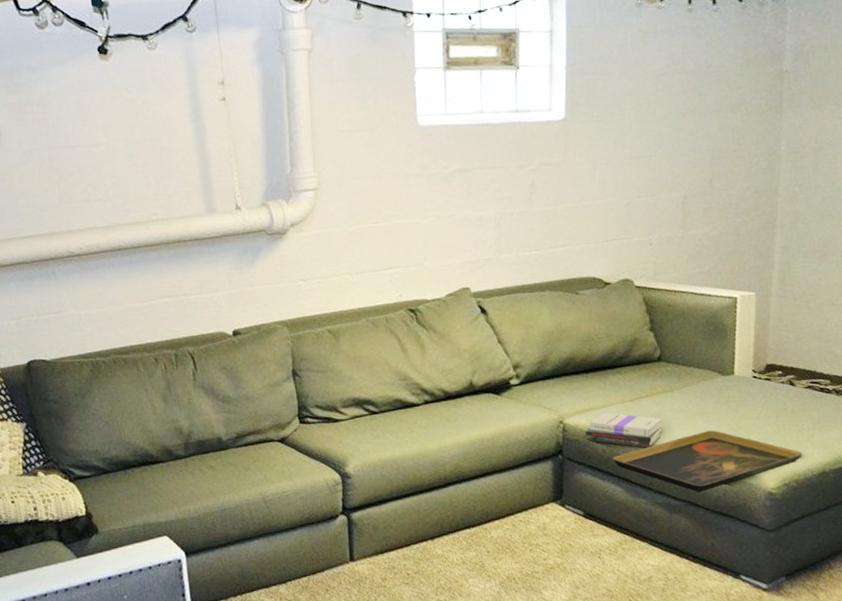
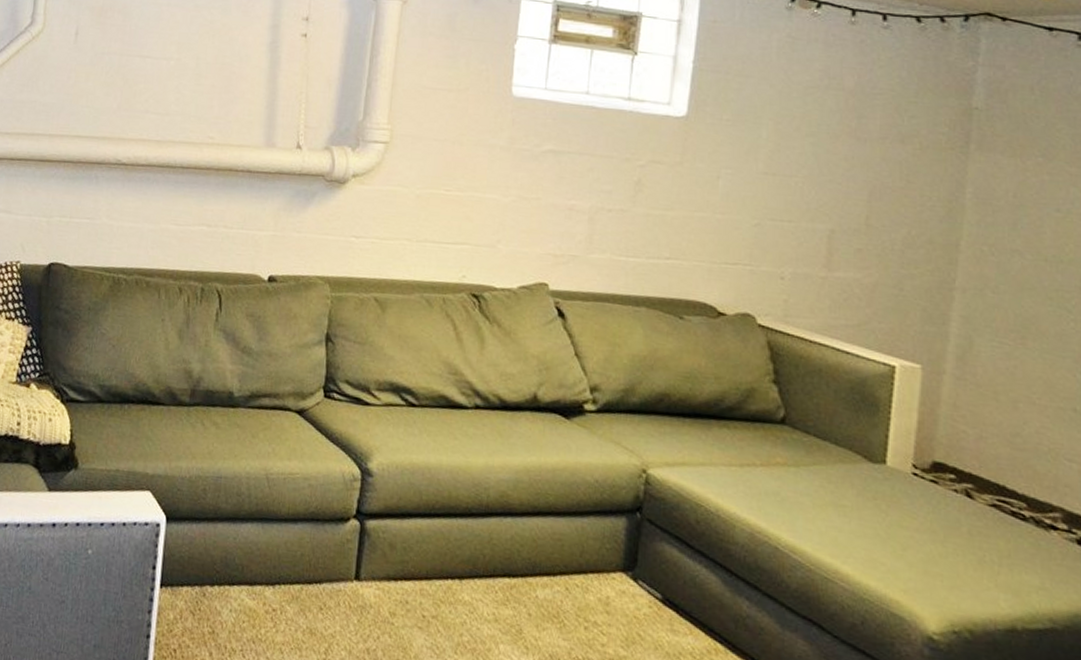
books: present [585,412,663,448] -> none [674,472,782,533]
decorative tray: present [613,430,803,493] -> none [708,529,982,612]

